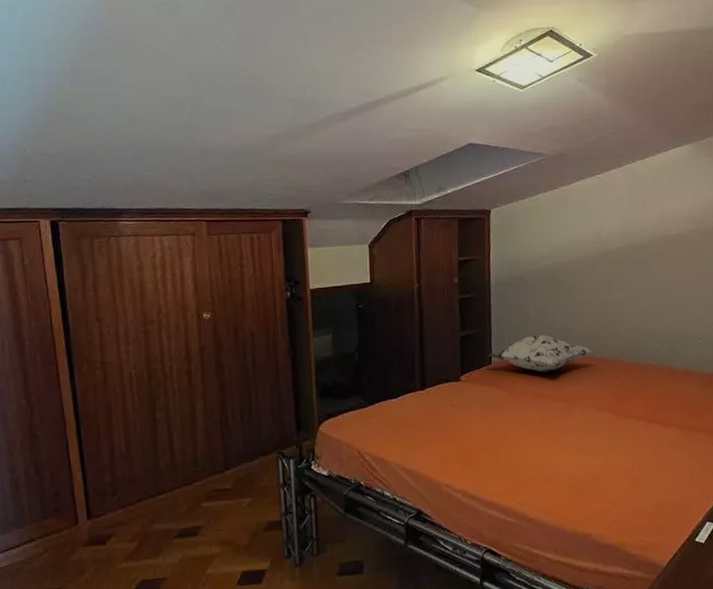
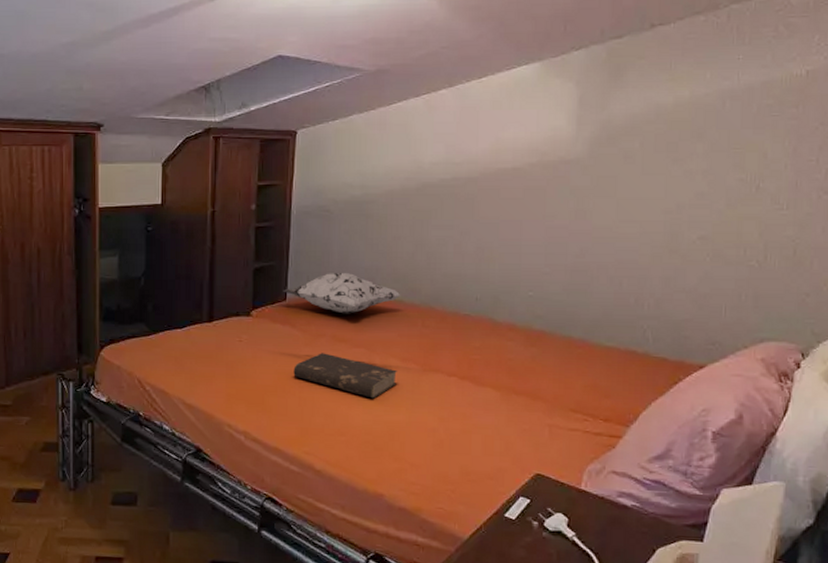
book: none [502,409,595,447] -> present [293,353,397,399]

